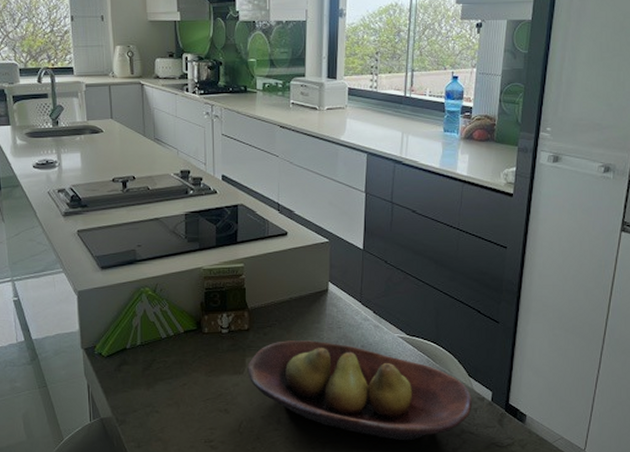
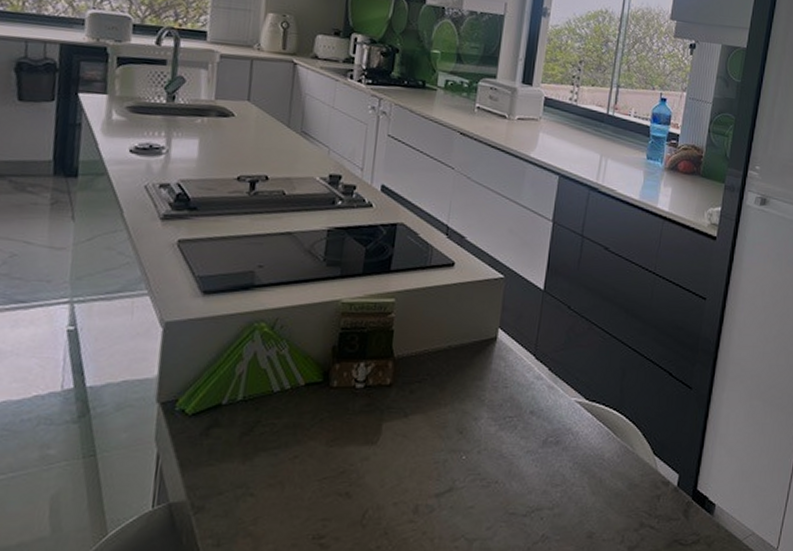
fruit bowl: present [247,340,472,441] -> none [383,401,656,538]

